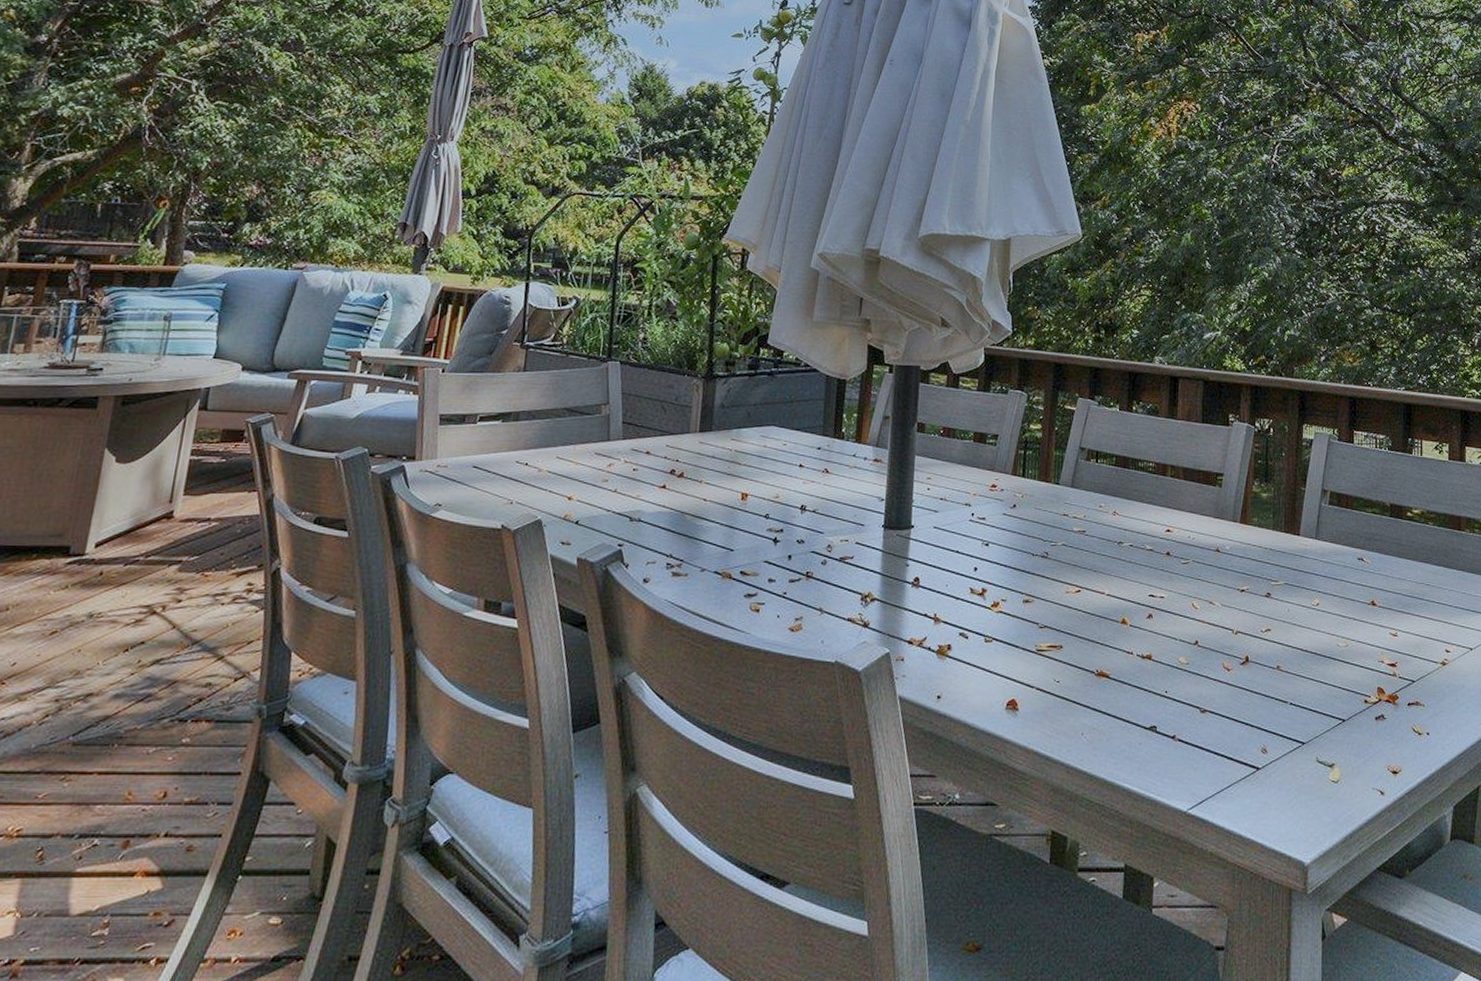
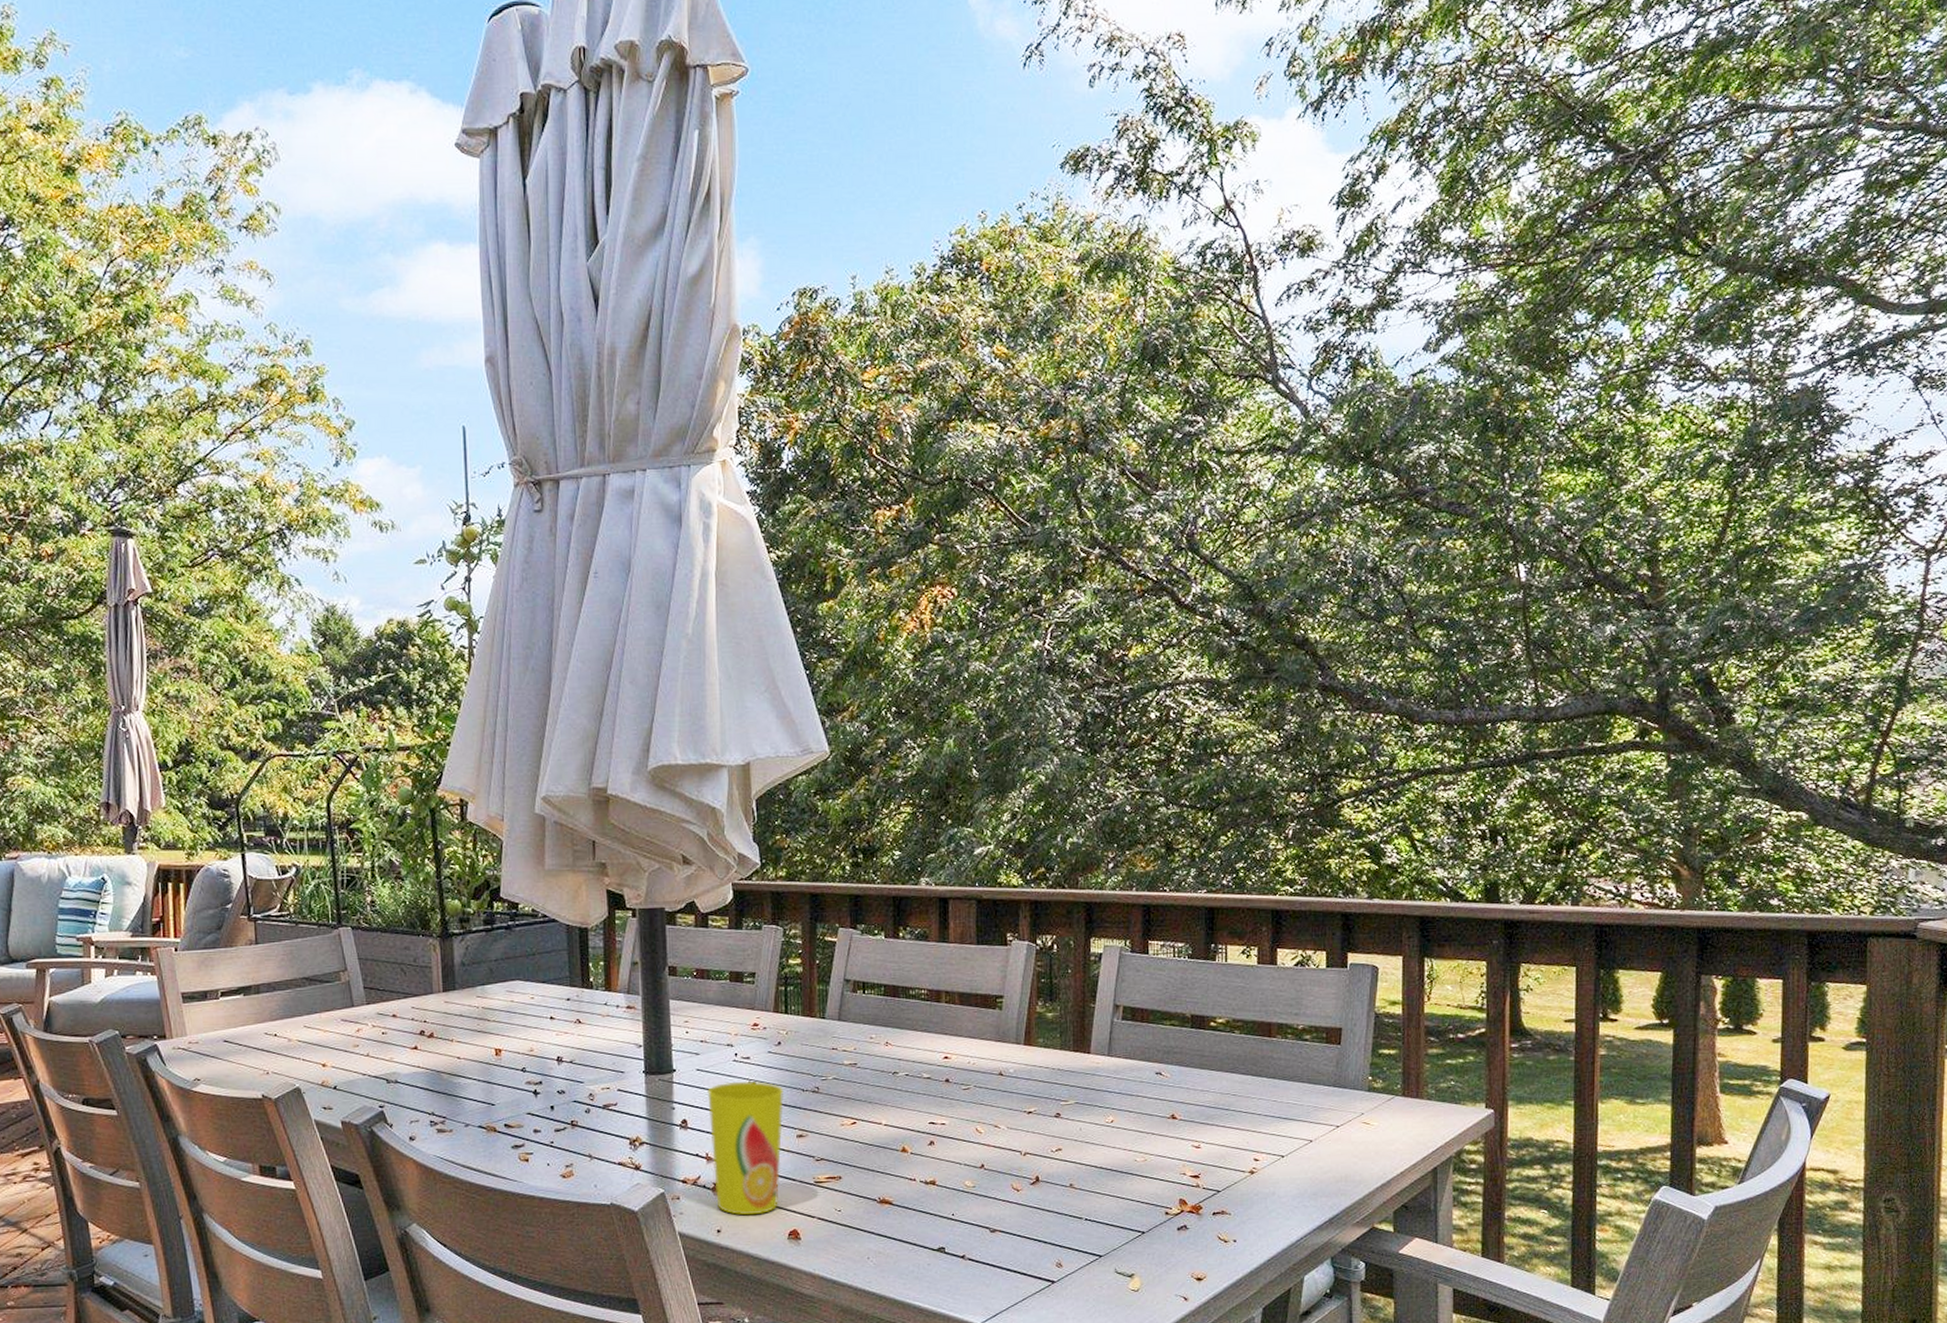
cup: none [939,542,1014,682] -> present [707,1081,784,1215]

